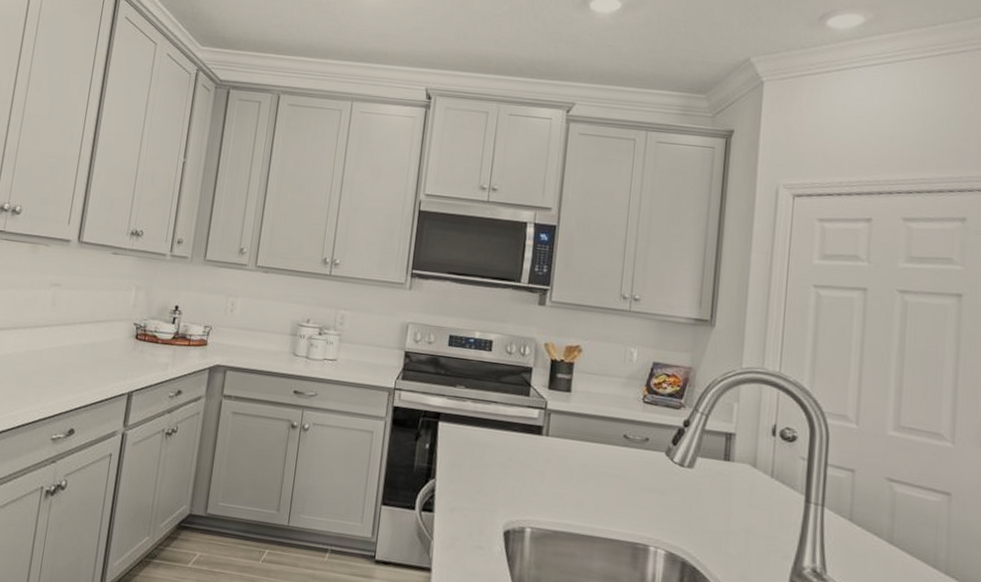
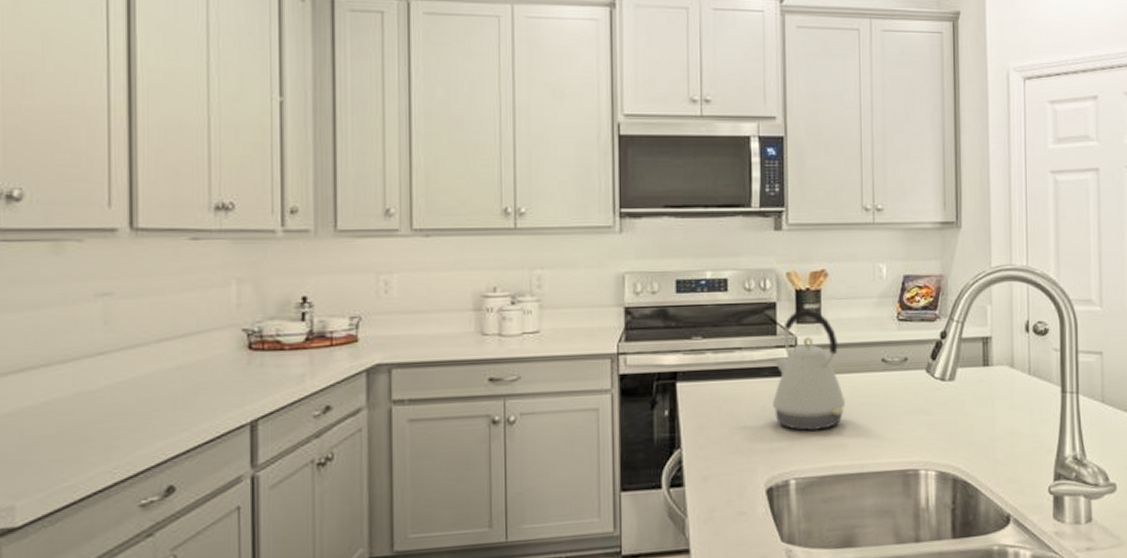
kettle: none [518,377,586,489] -> present [772,309,846,432]

